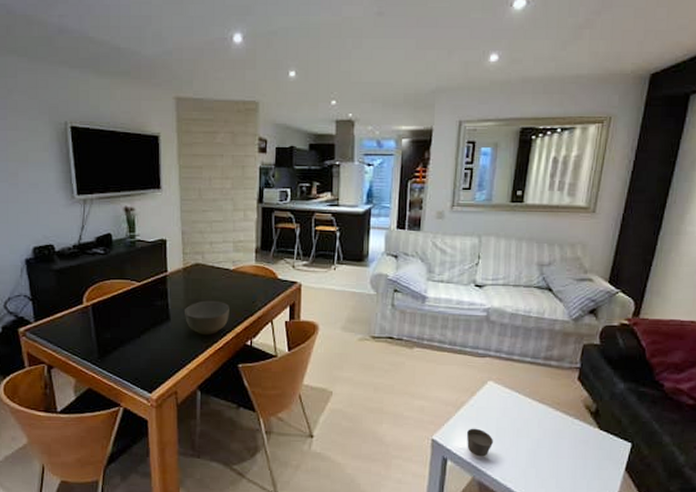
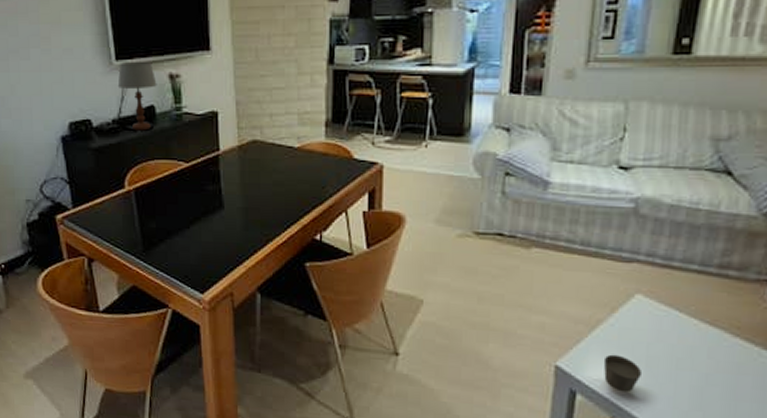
table lamp: none [78,196,114,255] -> present [117,61,157,131]
bowl: present [184,300,229,336] -> none [239,185,294,228]

